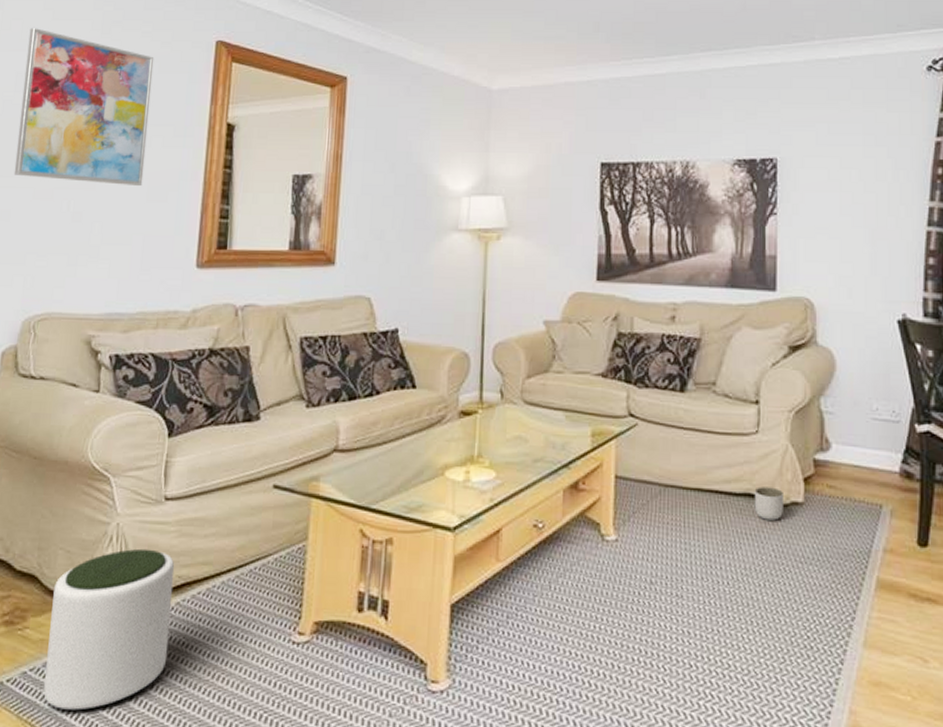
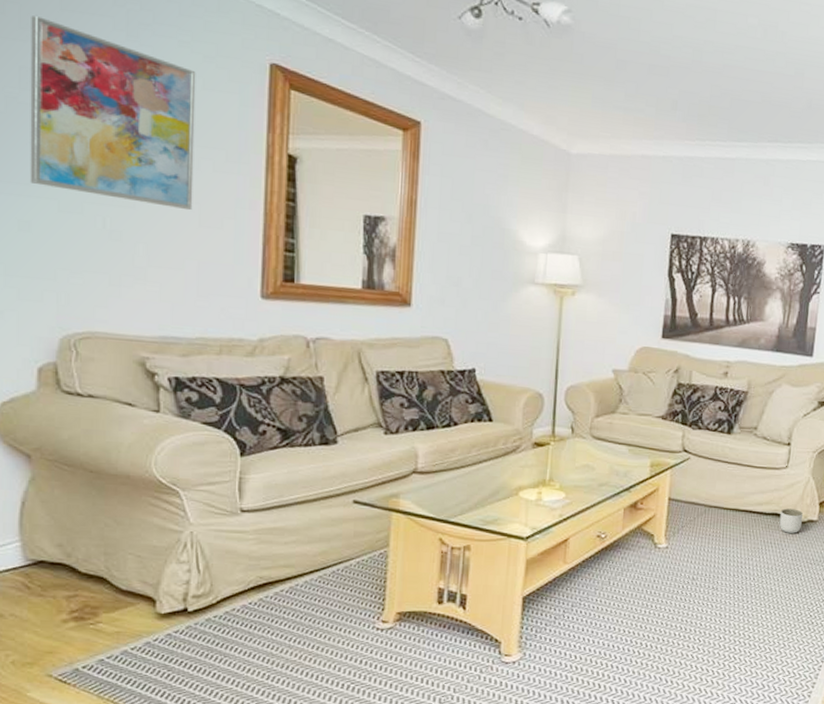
plant pot: present [43,548,175,711] -> none [124,553,256,689]

